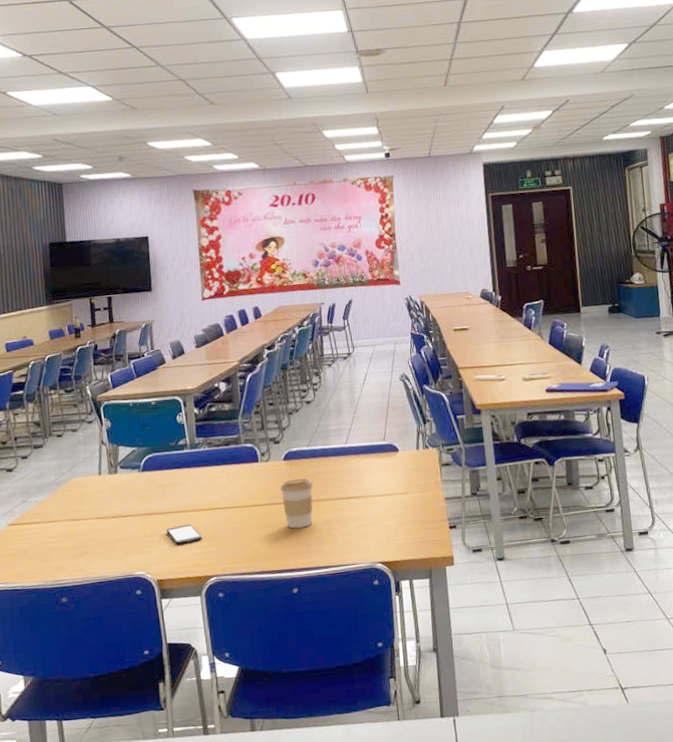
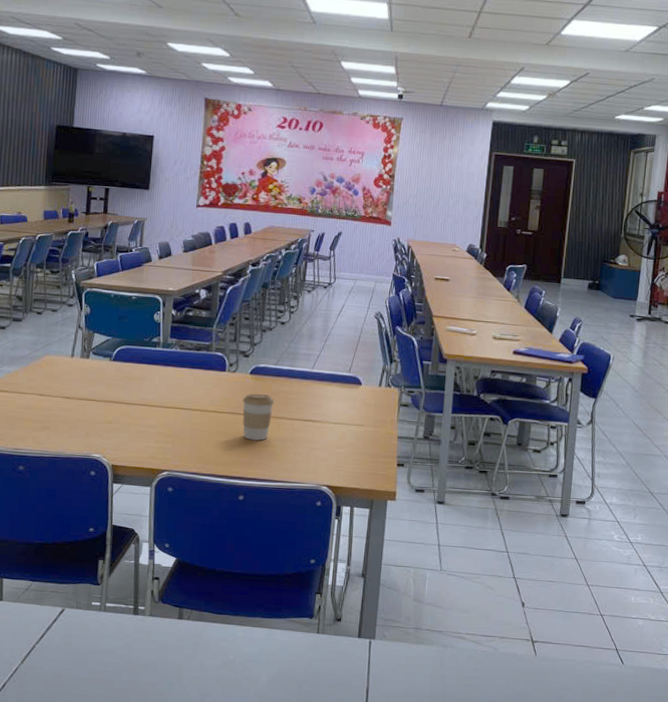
smartphone: present [166,524,202,545] -> none [127,418,161,436]

